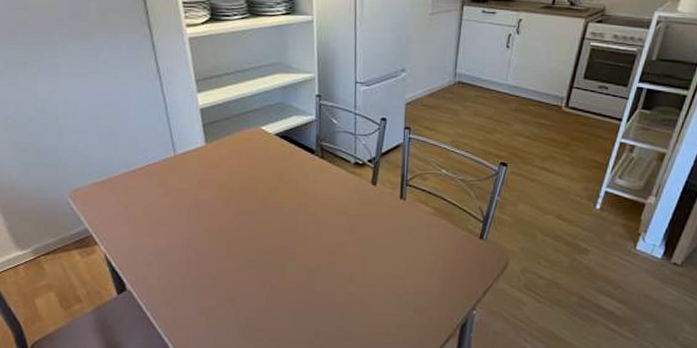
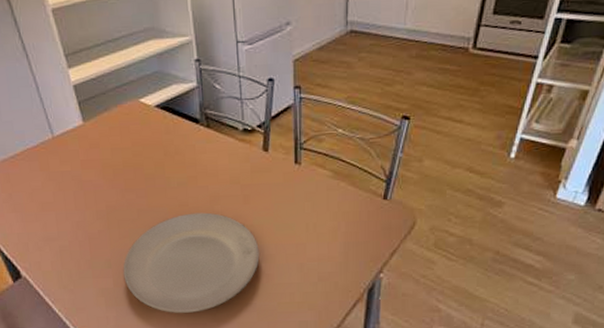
plate: none [227,238,361,338] -> present [123,212,260,313]

